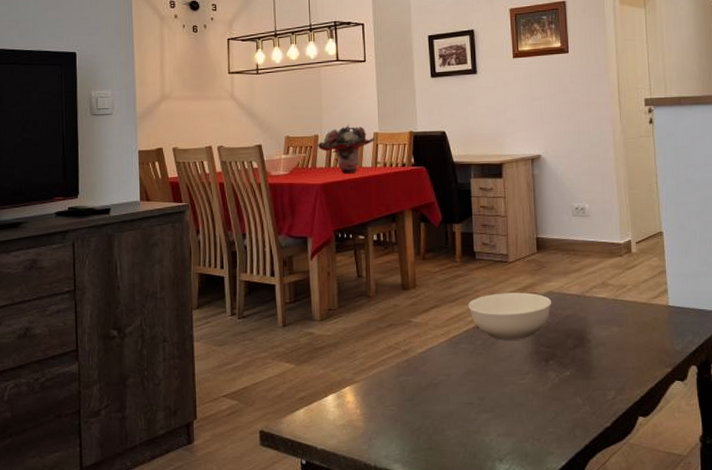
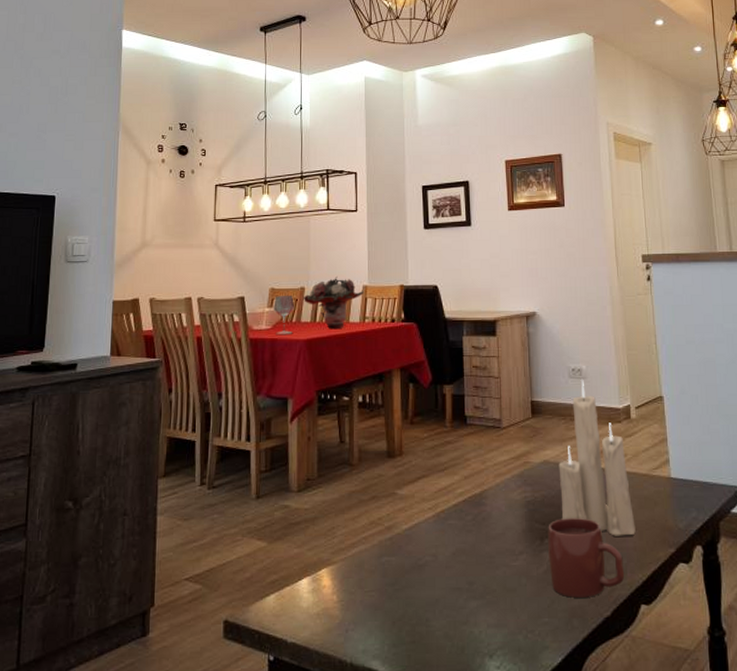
wine glass: none [289,143,310,180] -> present [273,296,295,336]
bowl: present [468,292,552,340] -> none [458,461,548,516]
mug: none [552,341,624,411] -> present [548,517,625,598]
candle: none [562,217,635,358] -> present [558,380,636,536]

